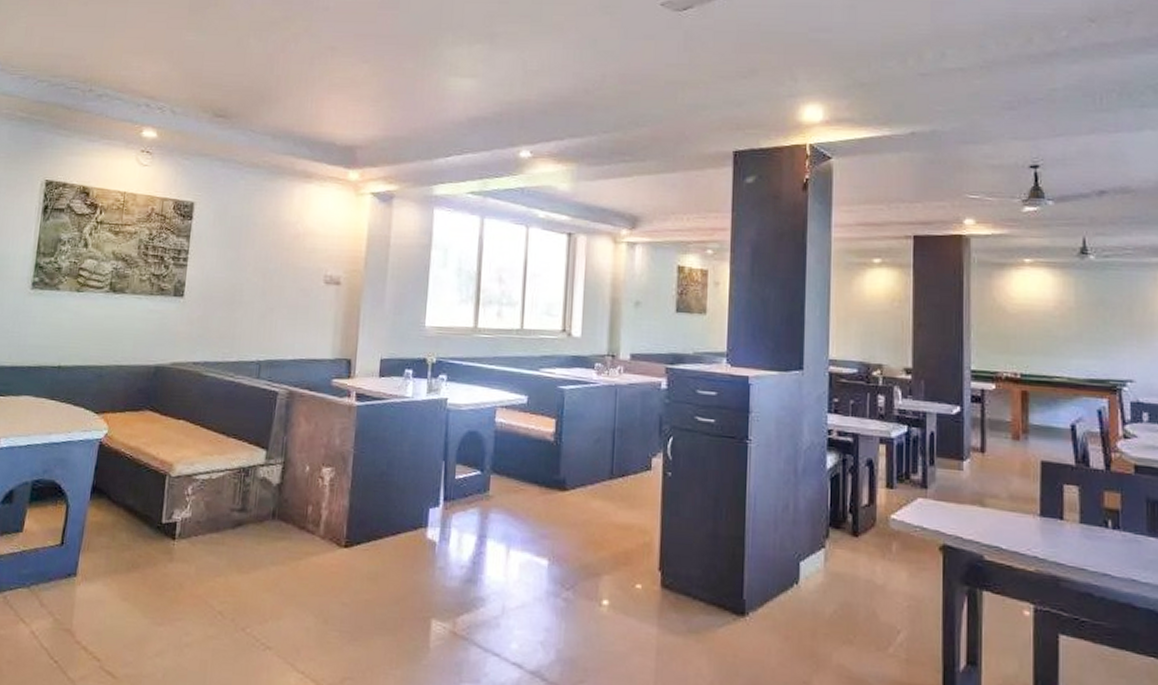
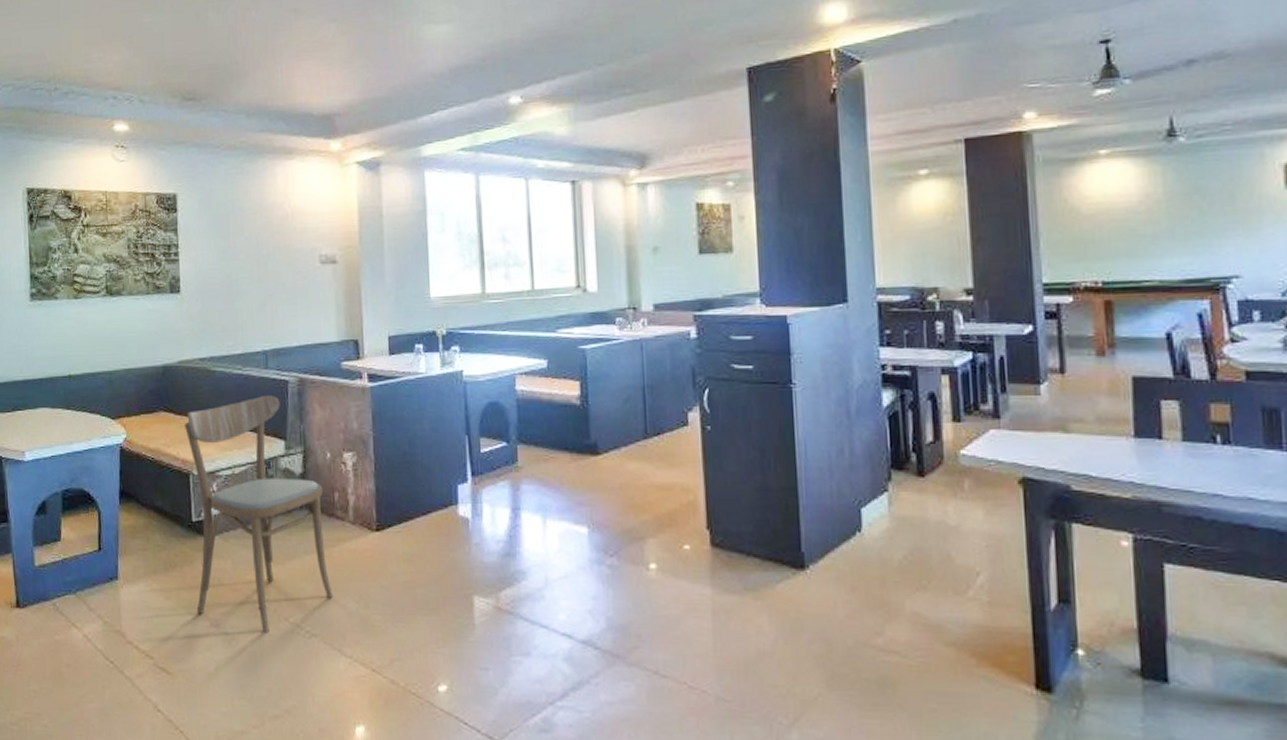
dining chair: none [152,404,297,643] -> present [185,394,333,633]

